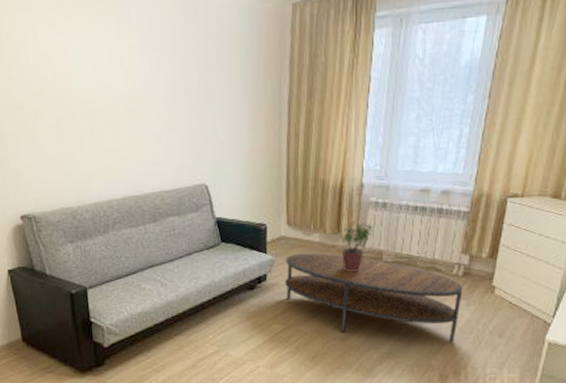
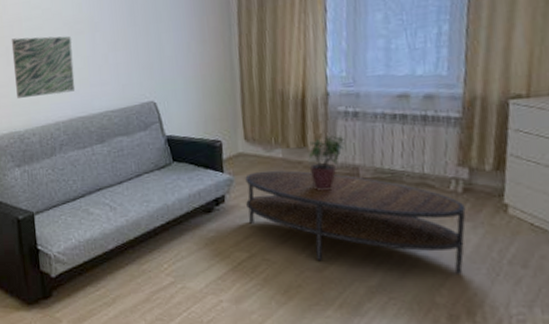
wall art: none [62,110,129,174] -> present [11,36,75,98]

